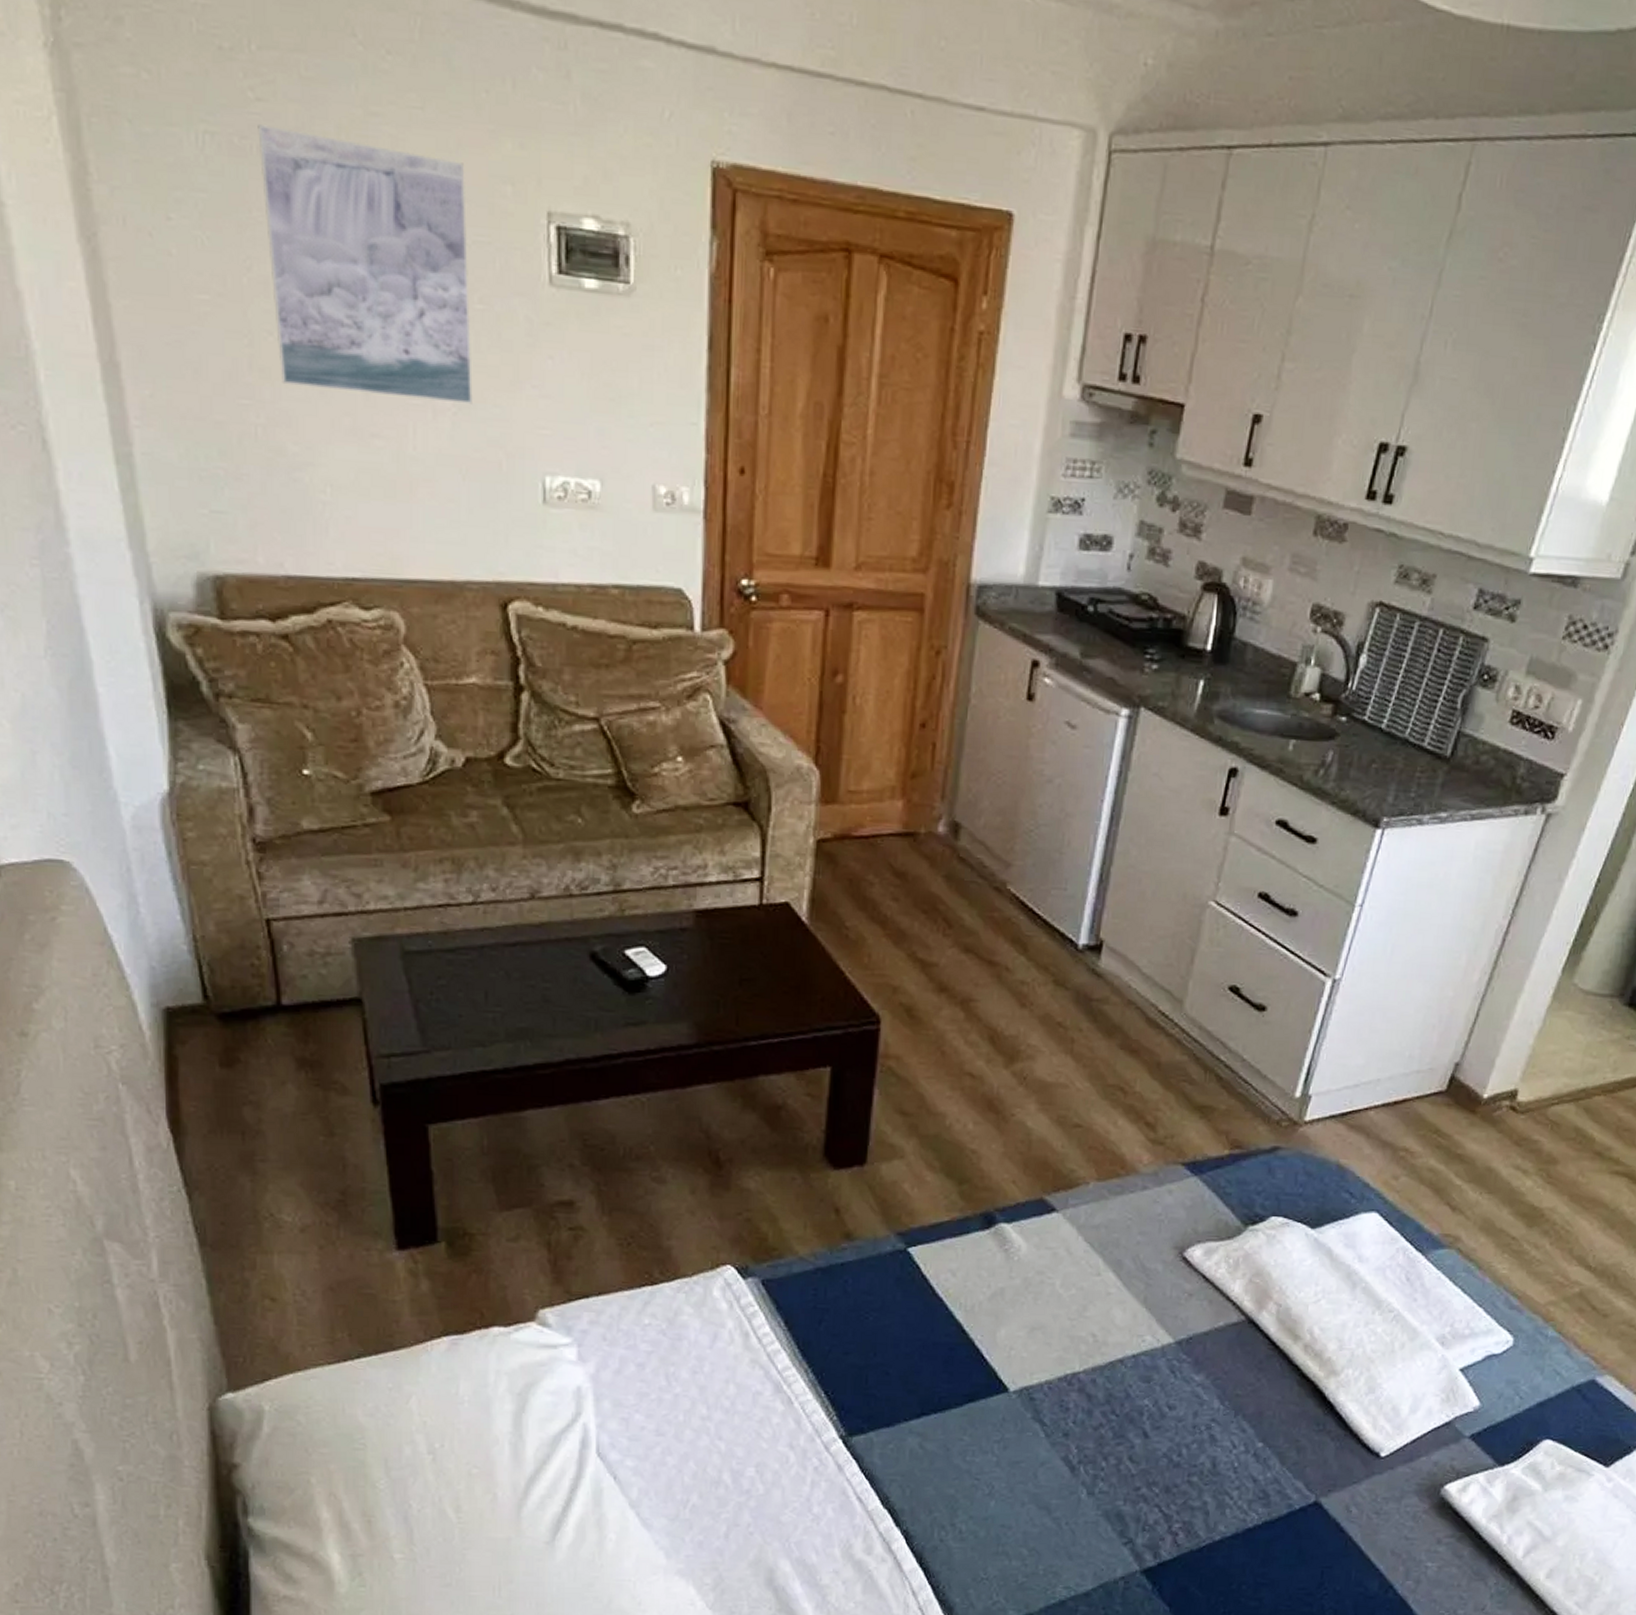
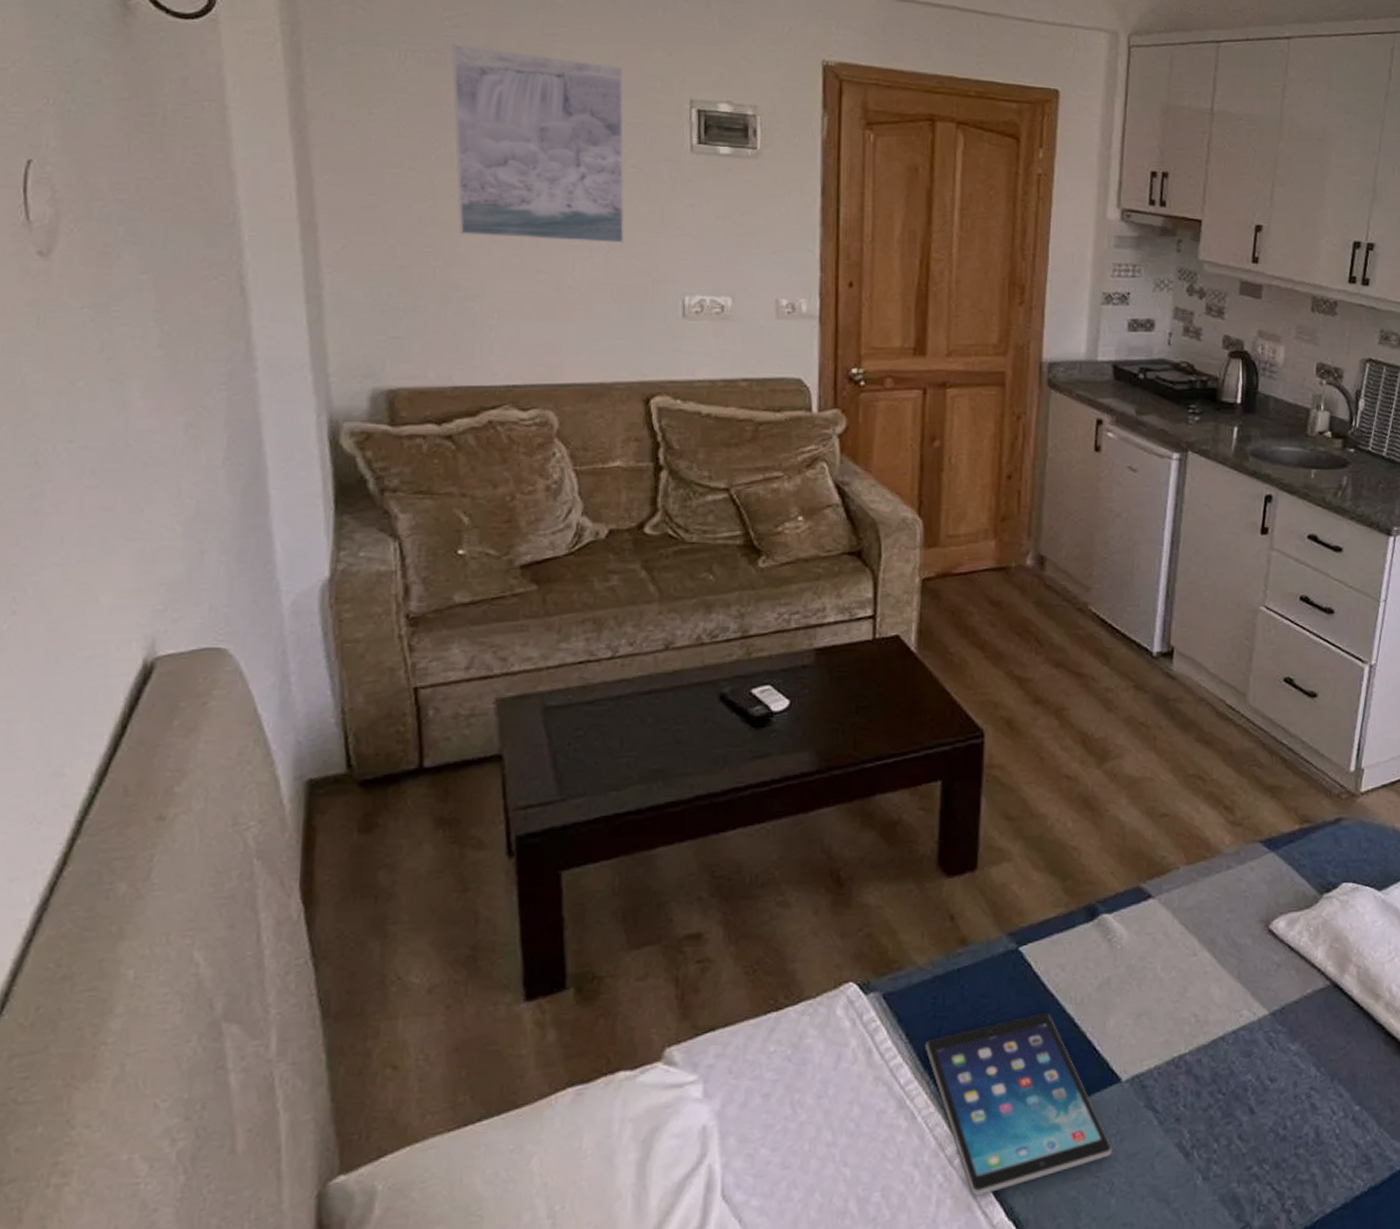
tablet: none [804,1316,995,1483] -> present [924,1013,1113,1197]

